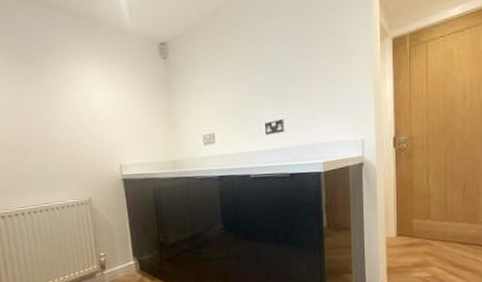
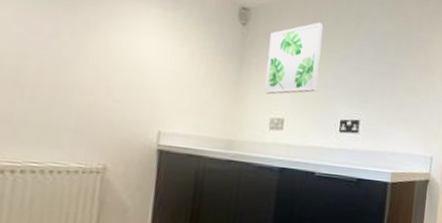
wall art: none [188,36,238,115] -> present [264,22,324,95]

